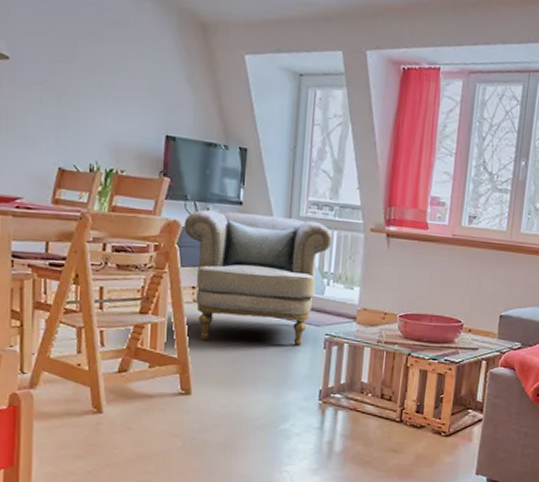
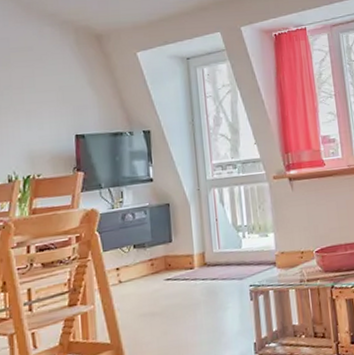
armchair: present [183,209,332,346] -> none [101,181,241,319]

